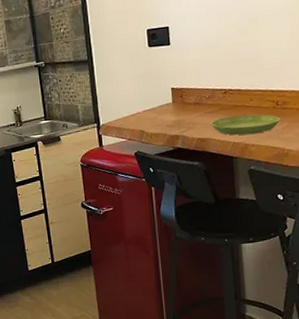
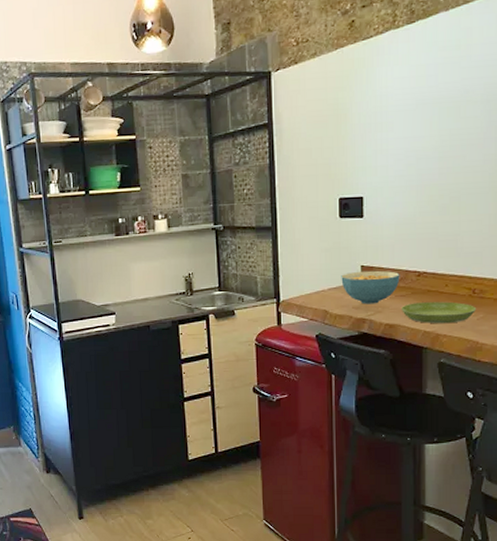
cereal bowl: none [154,91,208,123] -> present [341,270,400,304]

